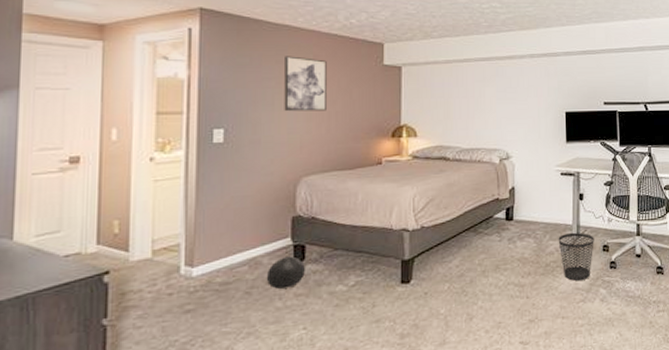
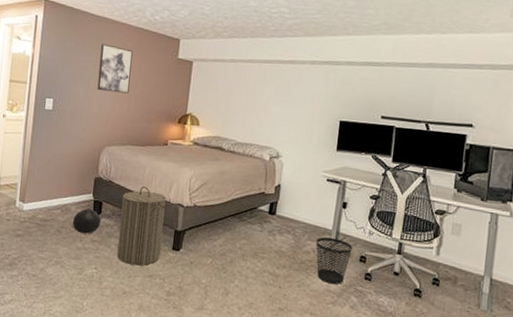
laundry hamper: none [330,216,388,314] -> present [117,186,166,266]

